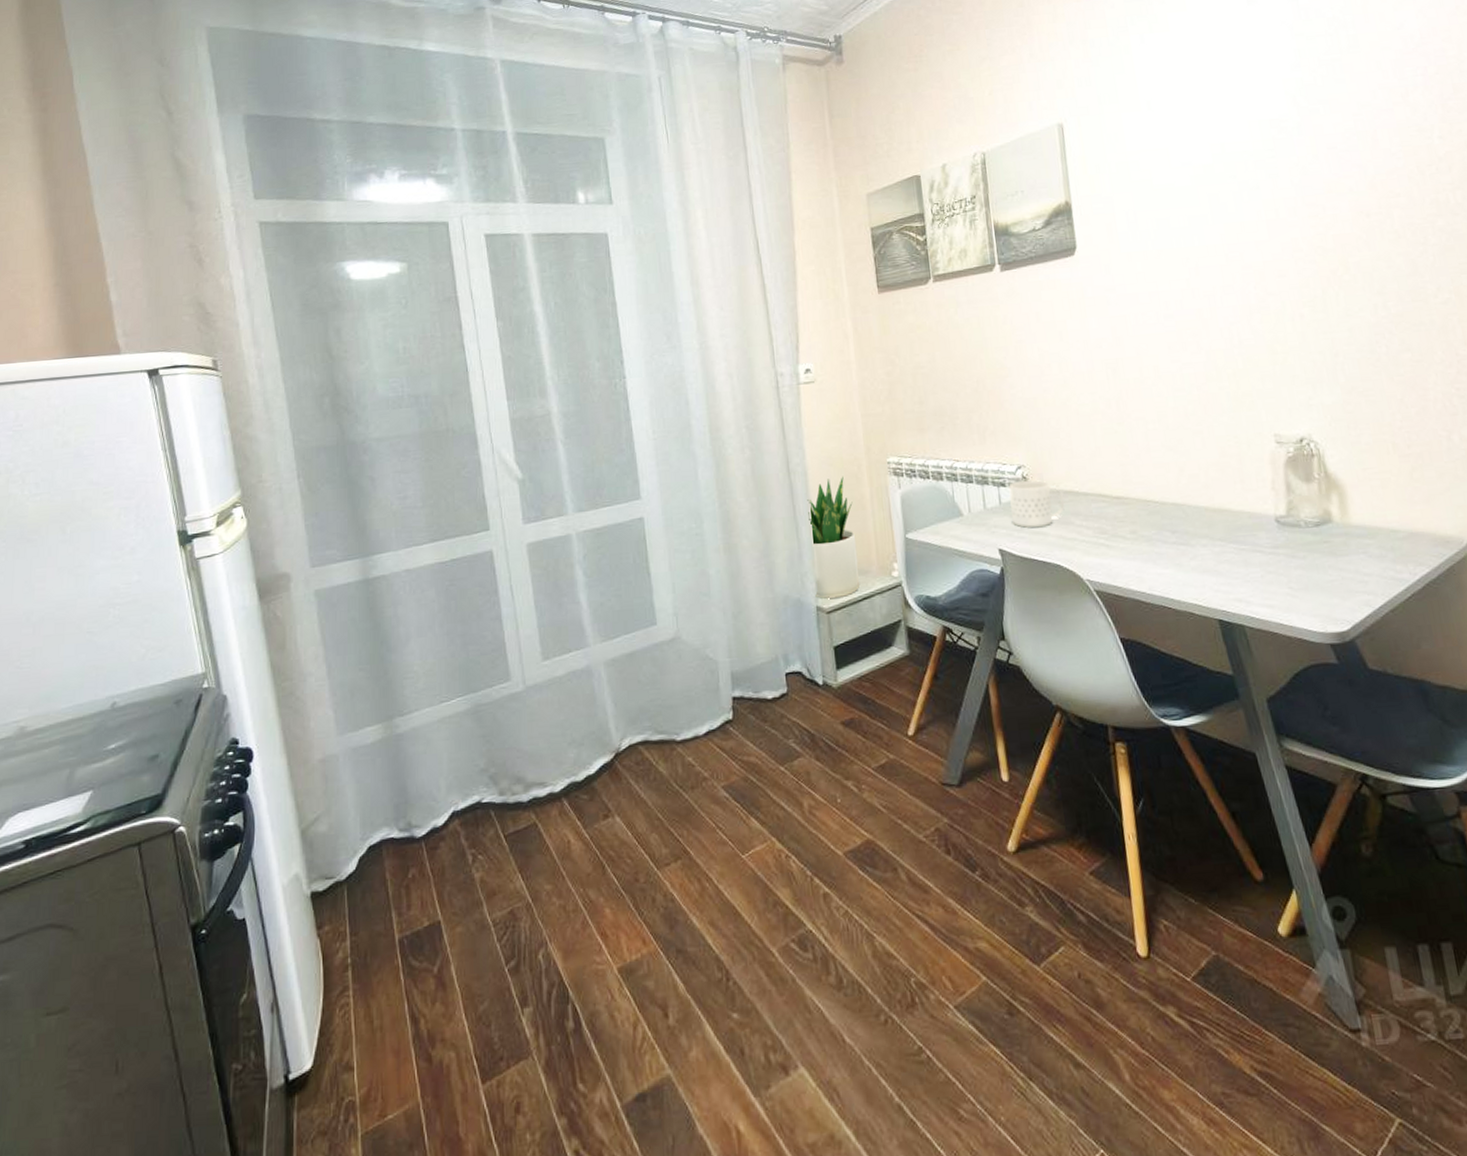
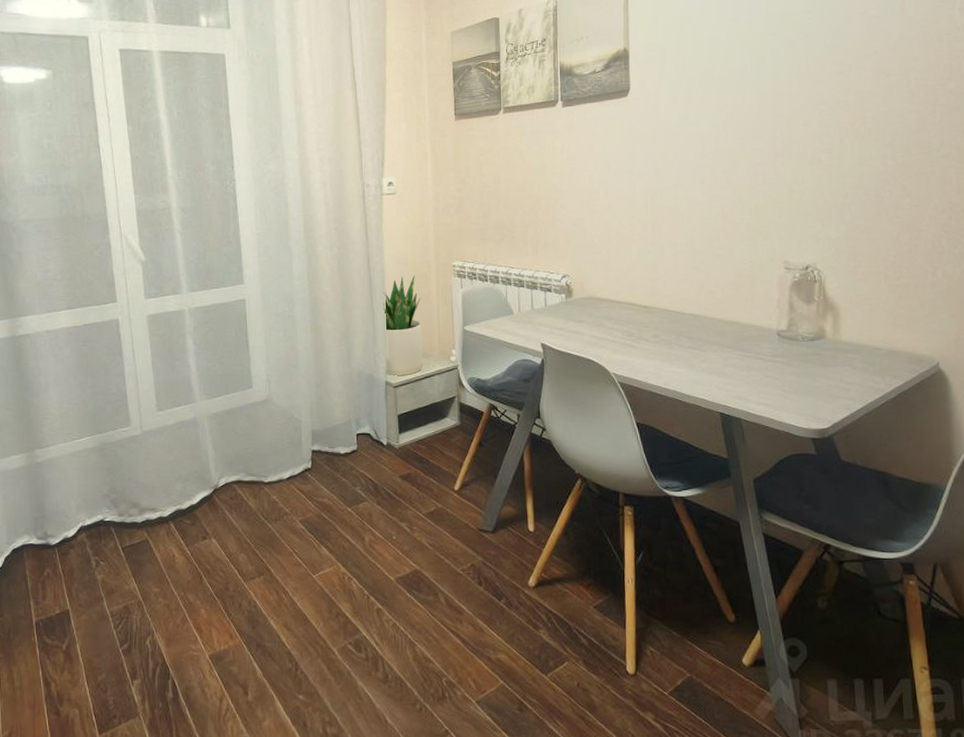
mug: present [1008,480,1065,528] -> none [553,287,600,328]

